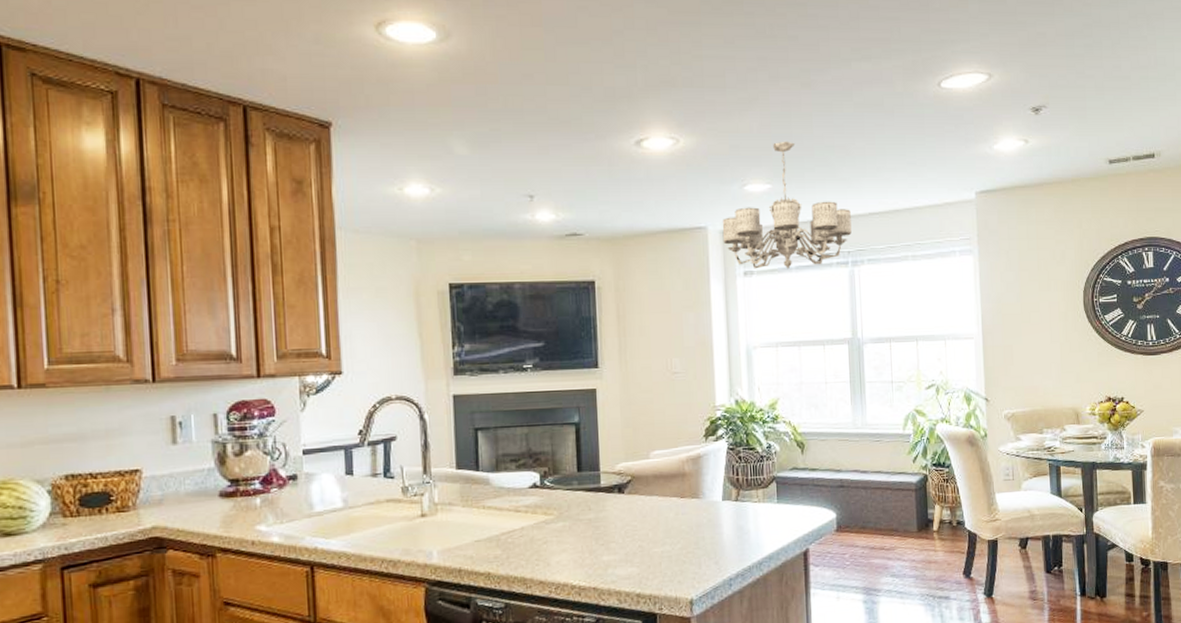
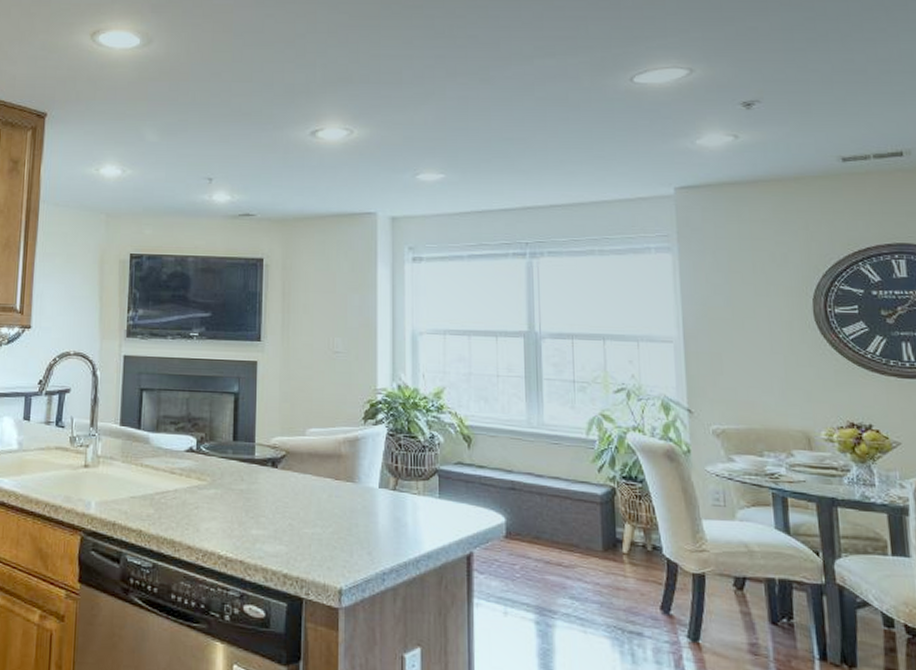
chandelier: present [722,141,852,270] -> none [392,133,530,258]

